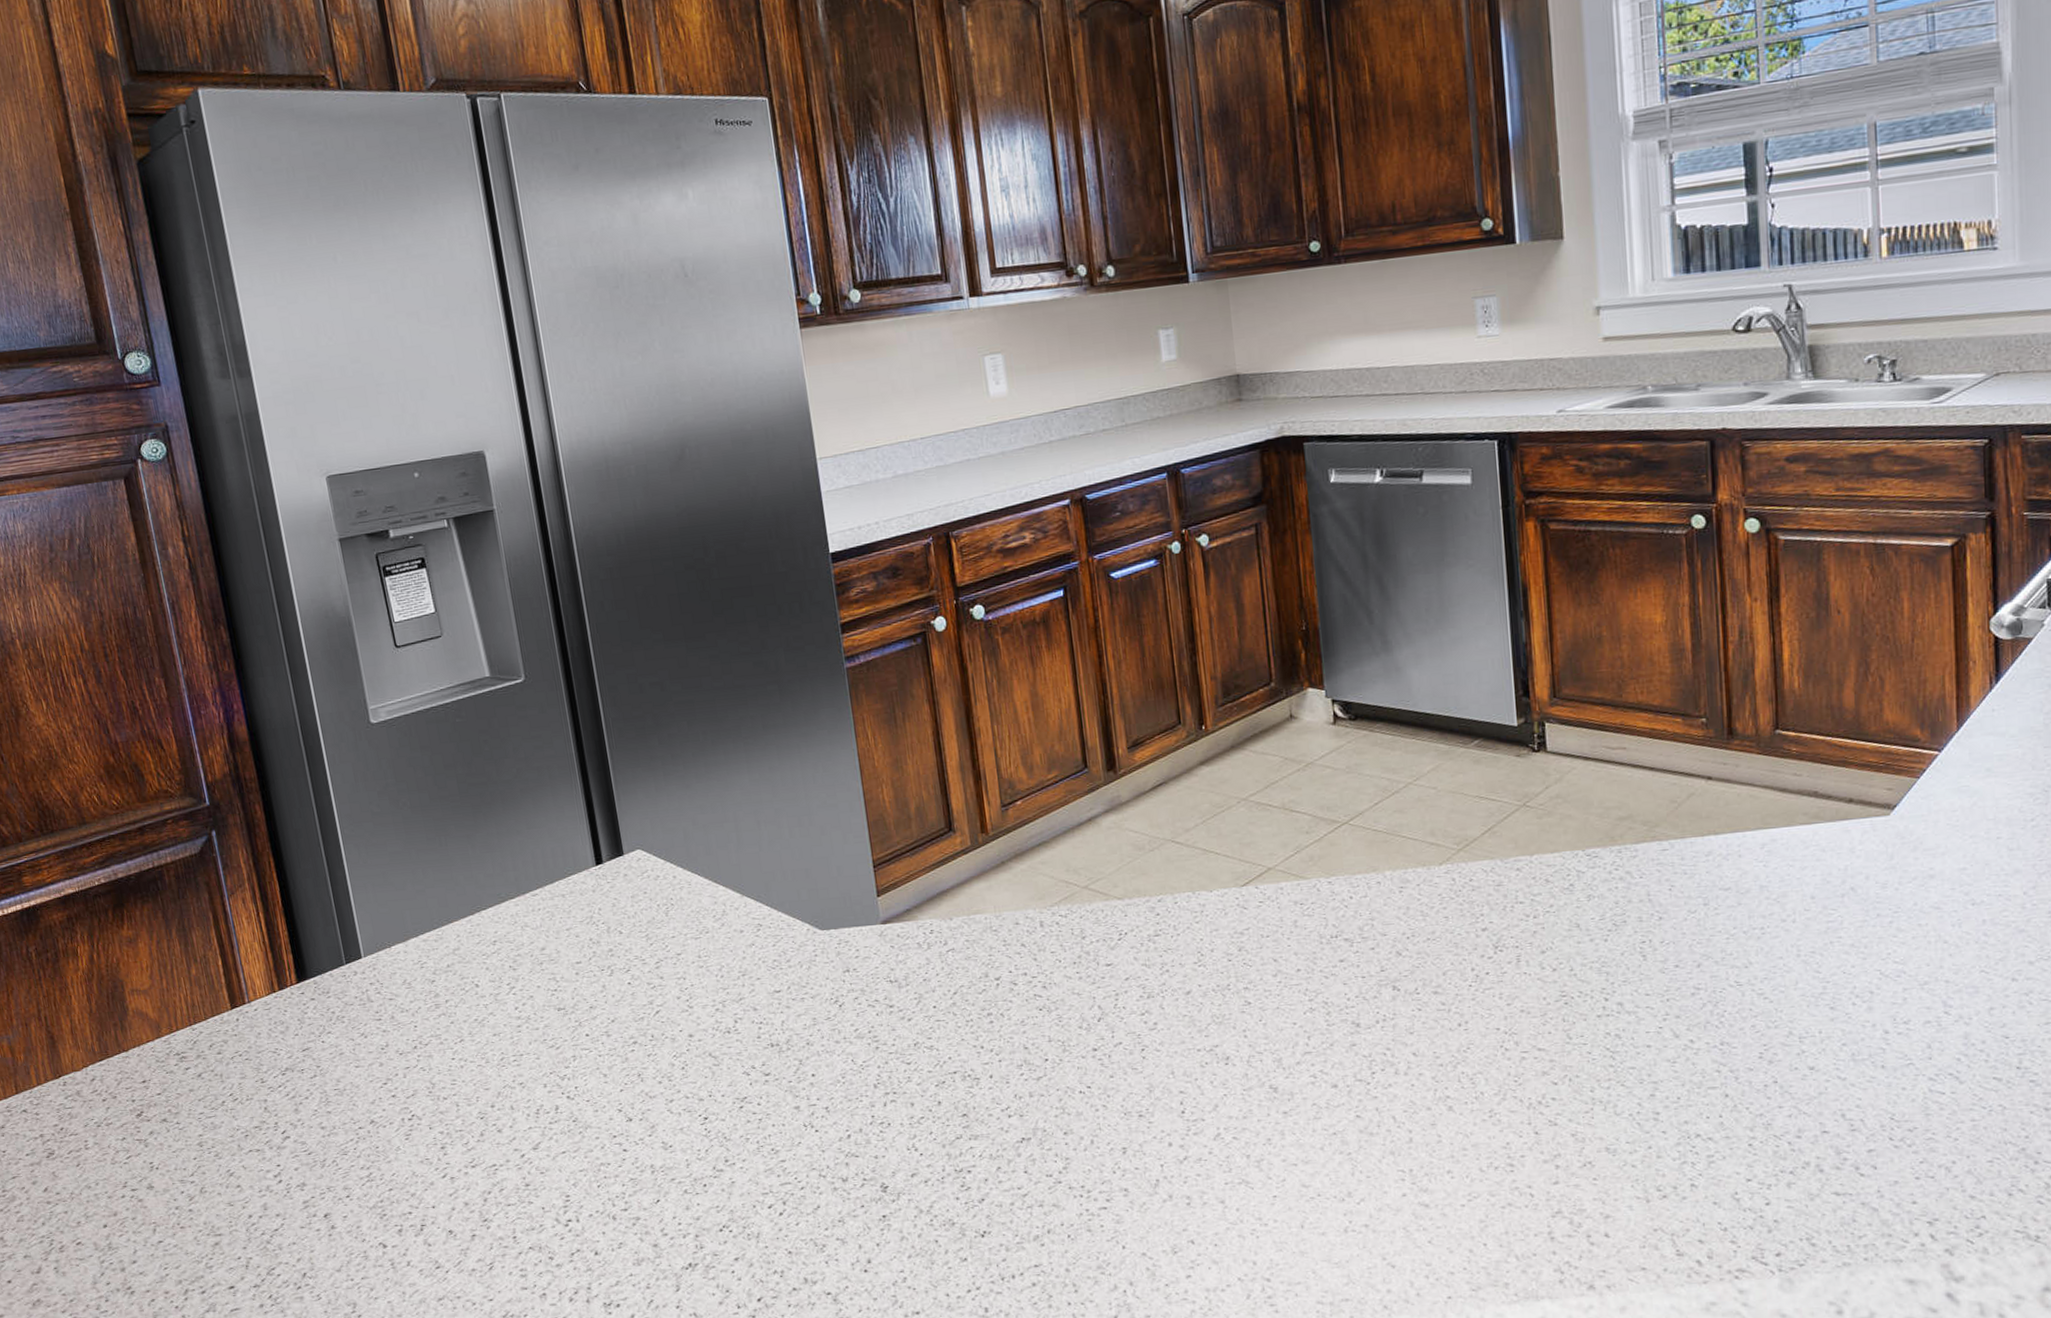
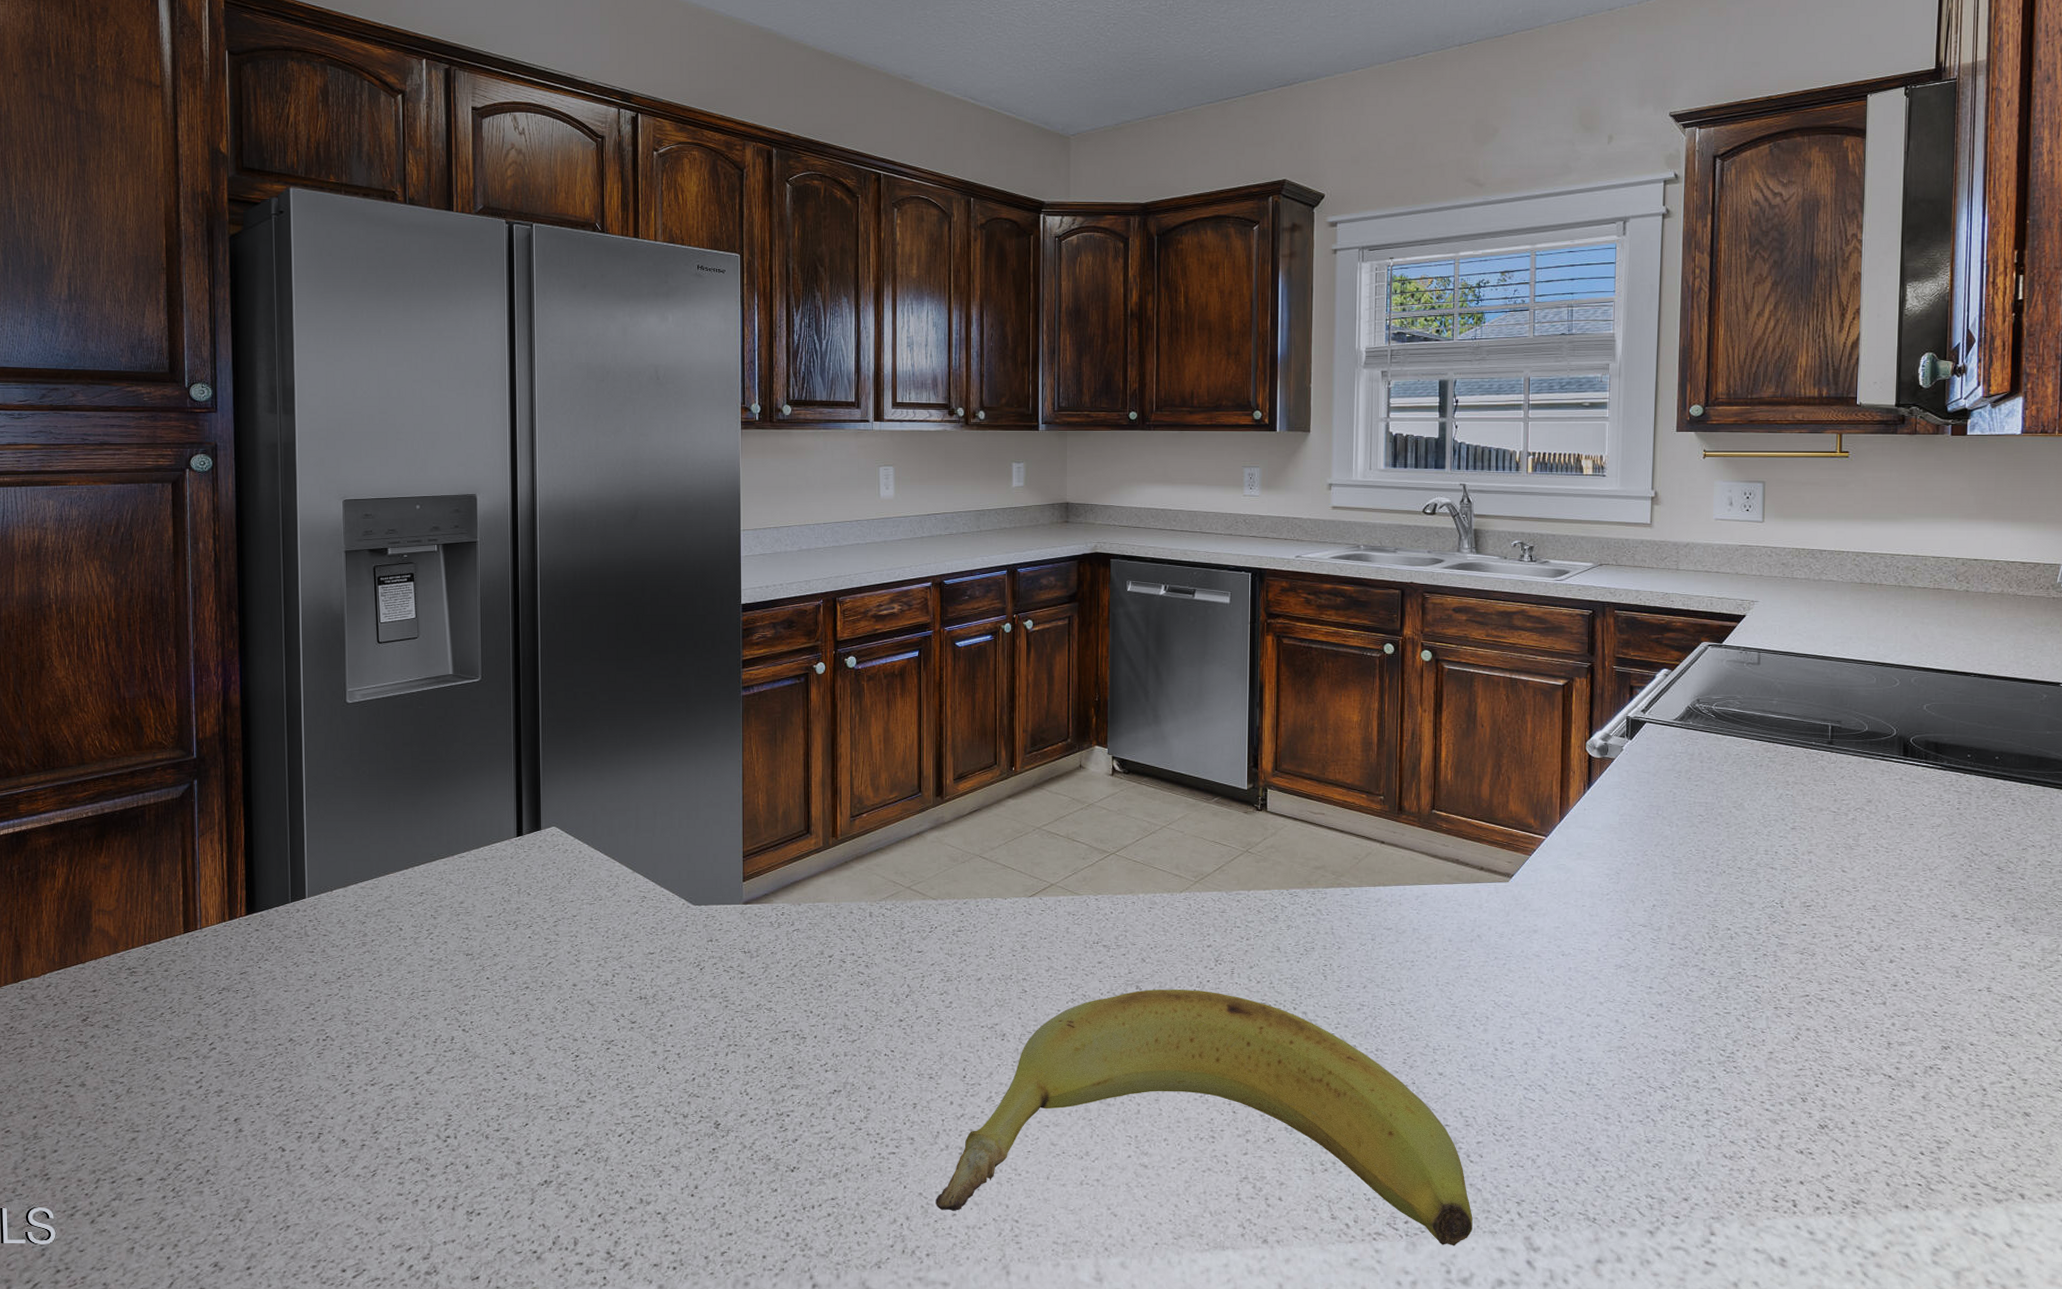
banana: none [1163,985,1869,1281] -> present [936,989,1473,1246]

